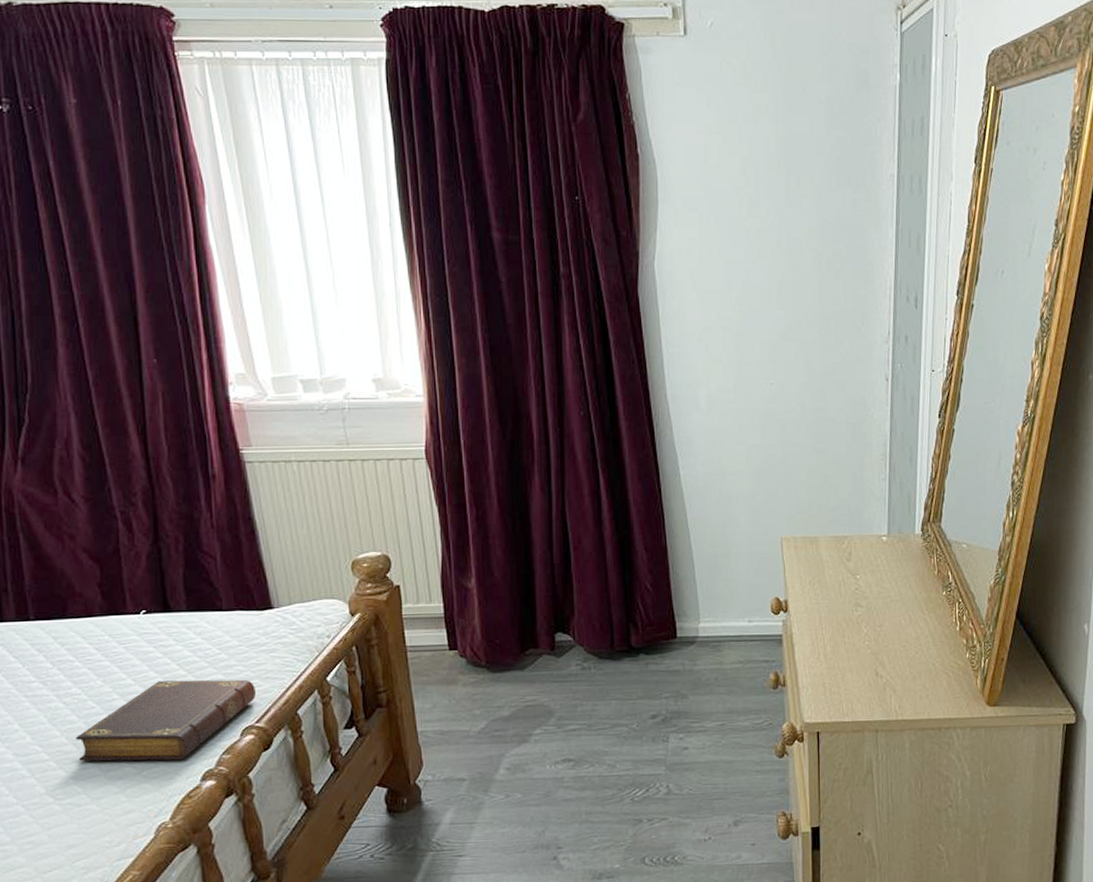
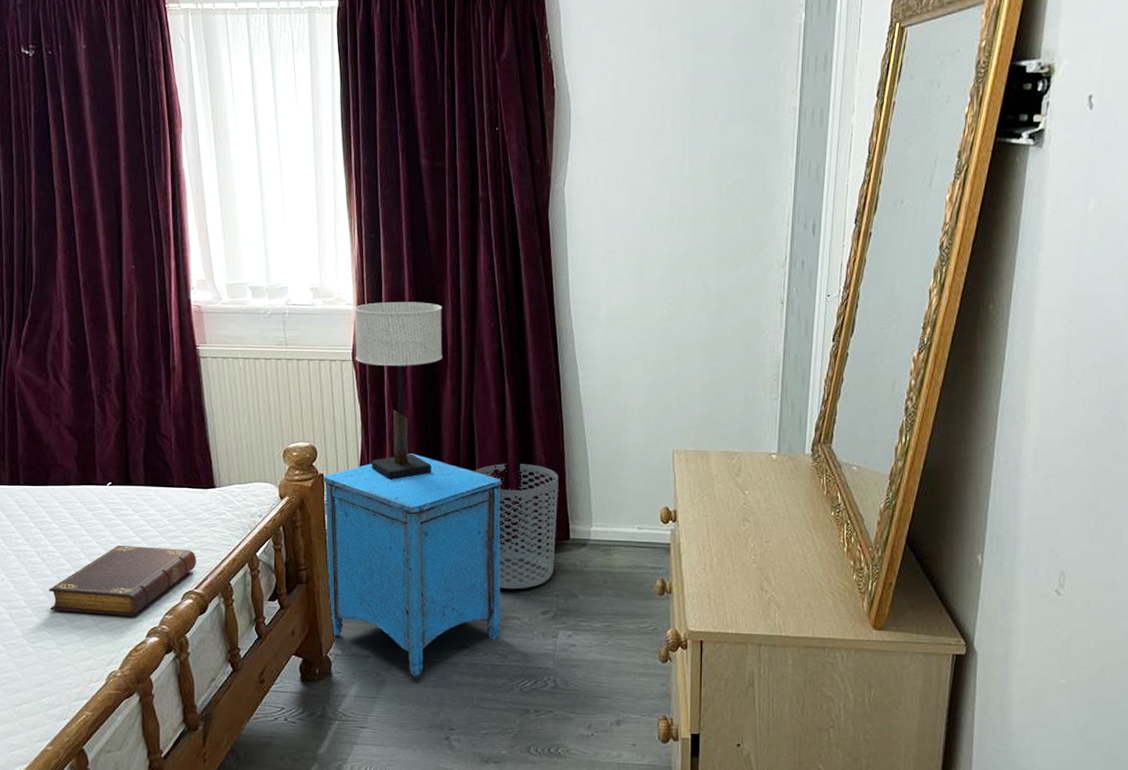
nightstand: none [400,557,607,797] -> present [323,454,502,677]
table lamp: none [425,391,528,587] -> present [354,301,443,480]
waste bin: none [570,561,663,696] -> present [474,463,559,590]

